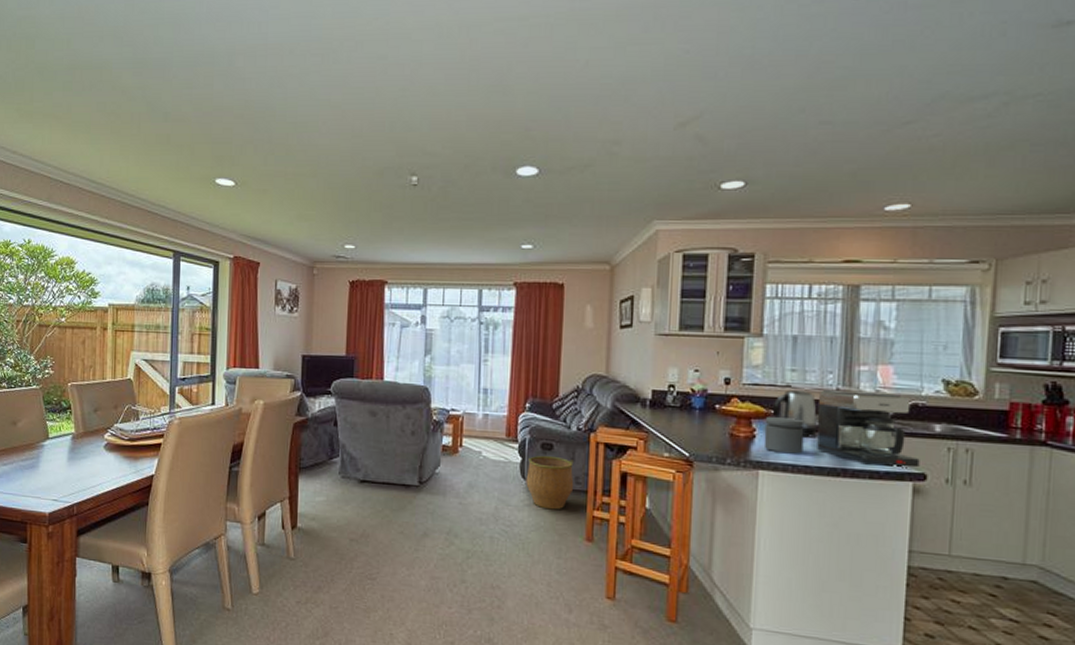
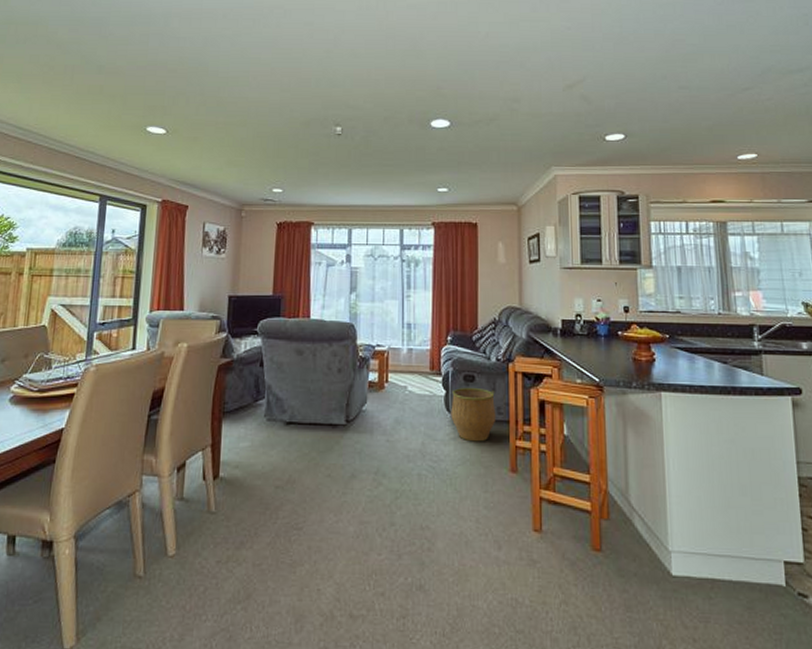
jar: present [764,416,805,454] -> none [662,340,697,375]
kettle: present [772,390,818,437] -> none [666,316,708,358]
coffee maker: present [817,390,920,468] -> none [704,315,795,383]

